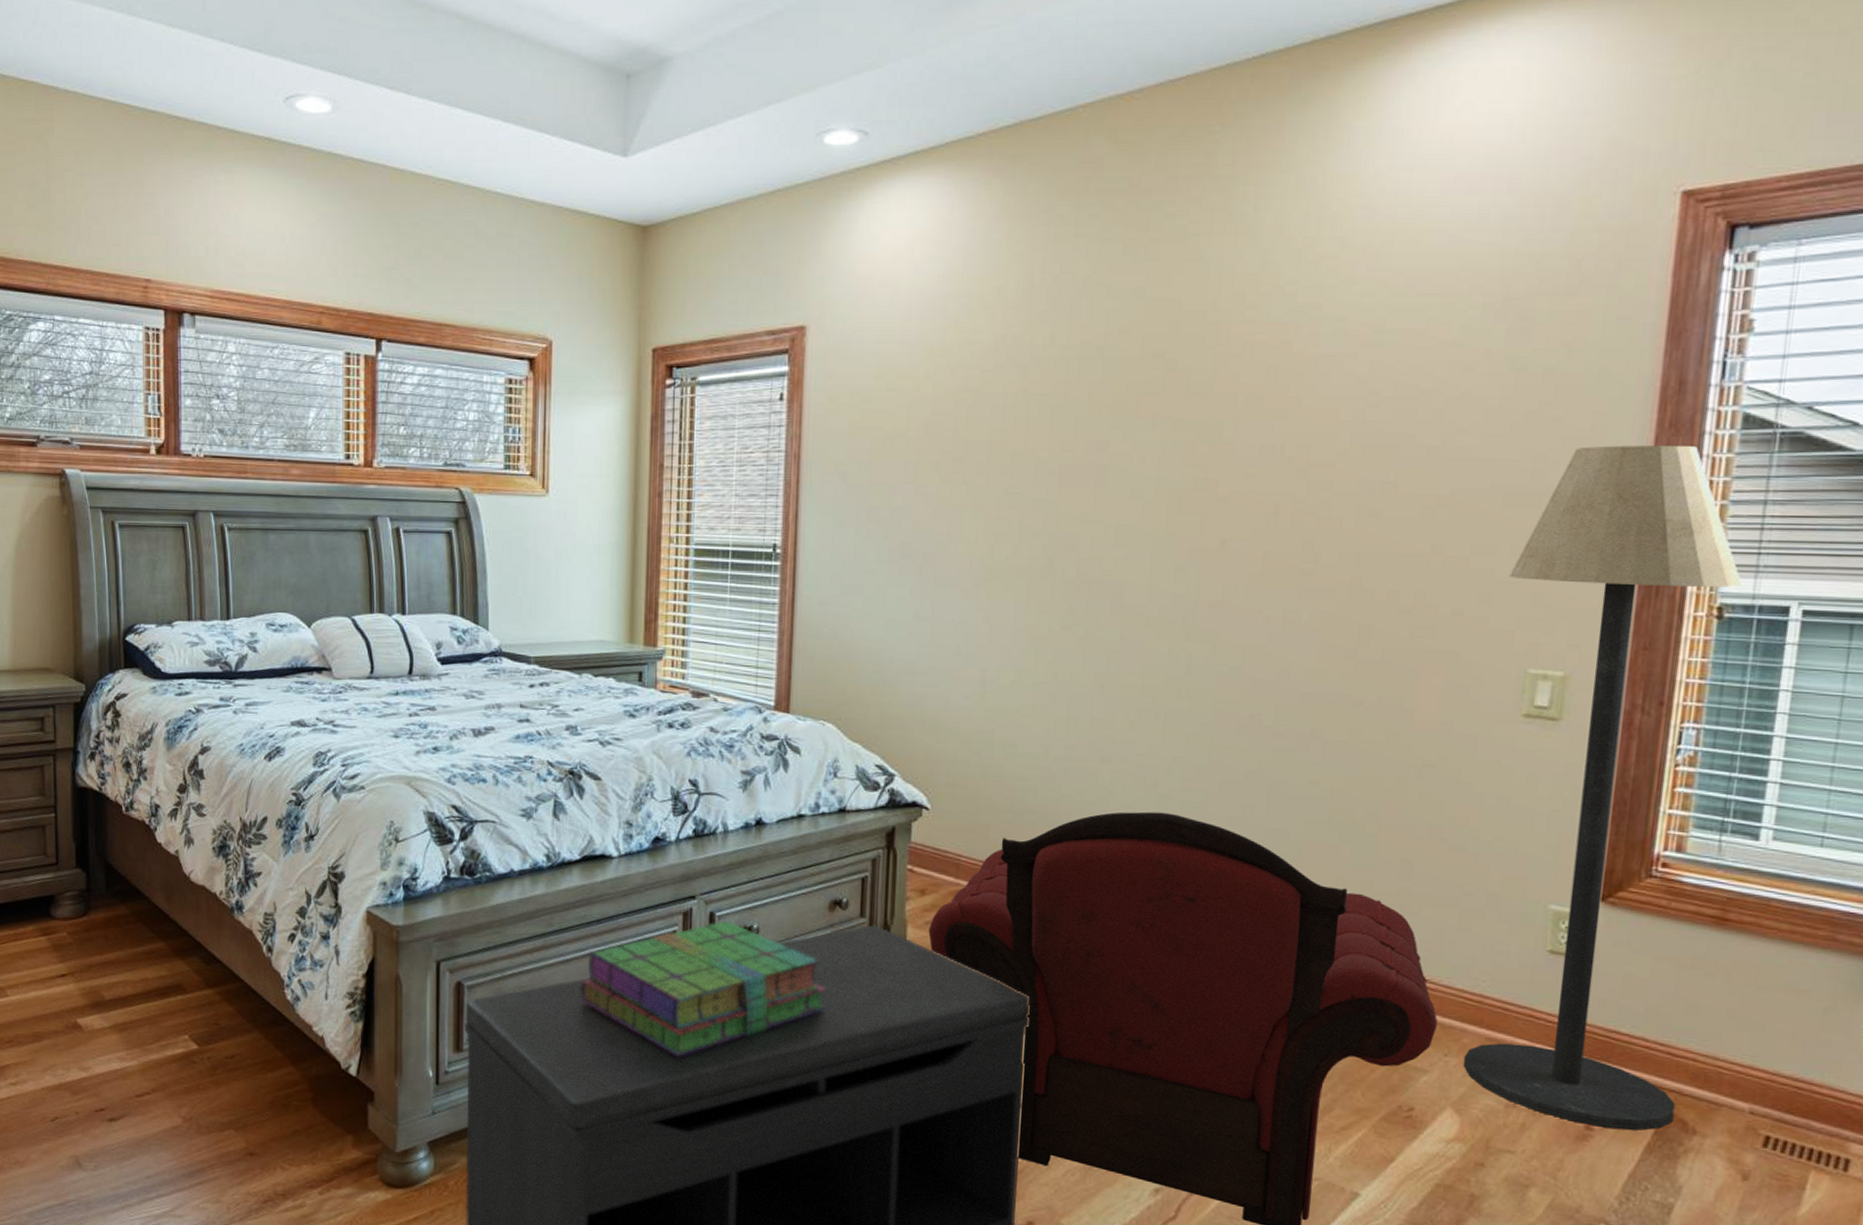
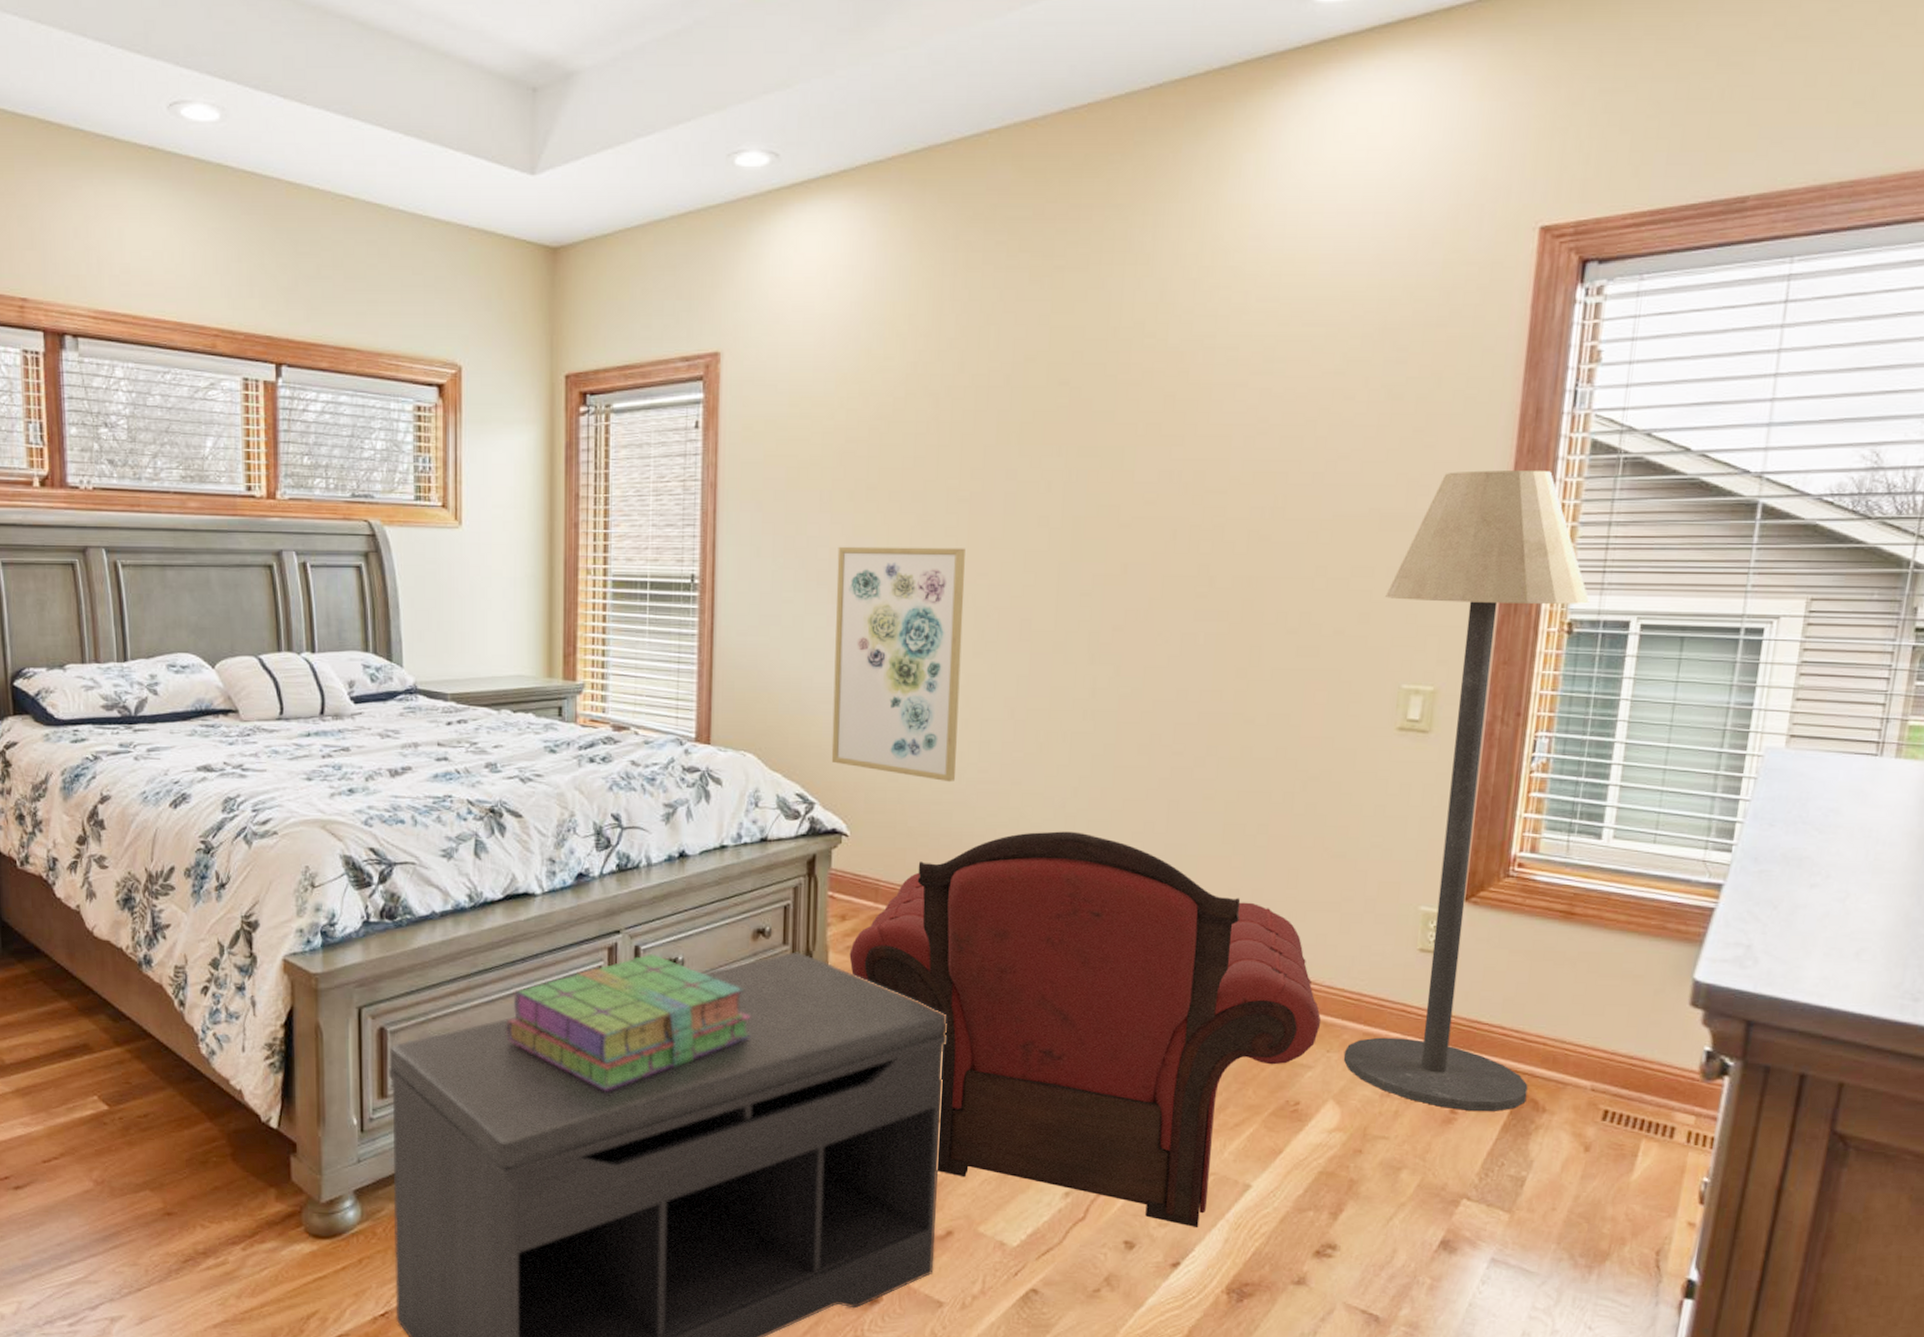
wall art: none [912,518,1054,758] -> present [831,546,965,782]

